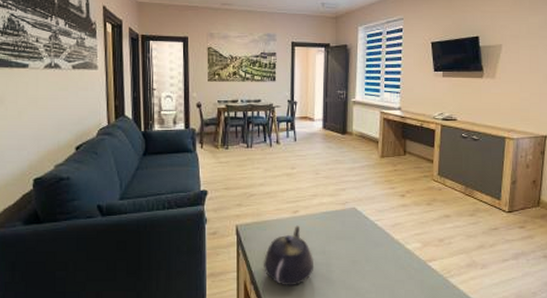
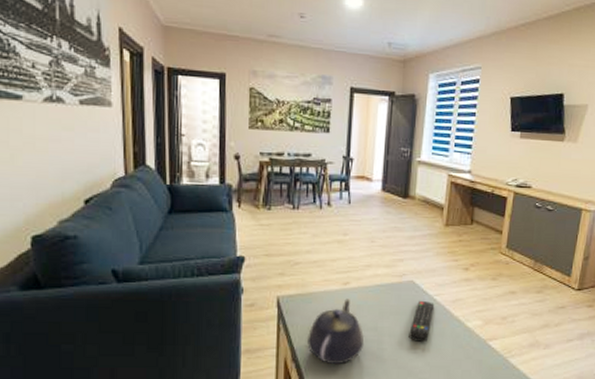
remote control: none [354,225,376,265] -> present [409,300,435,343]

